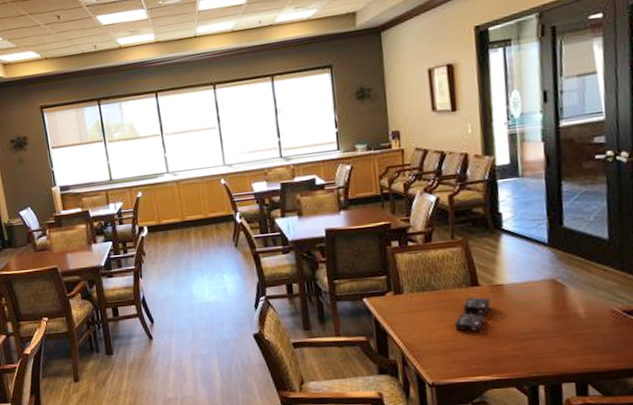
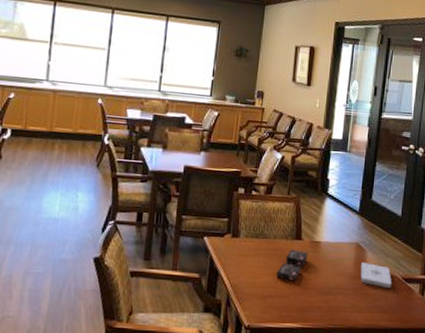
notepad: none [562,299,610,325] -> present [360,261,392,288]

